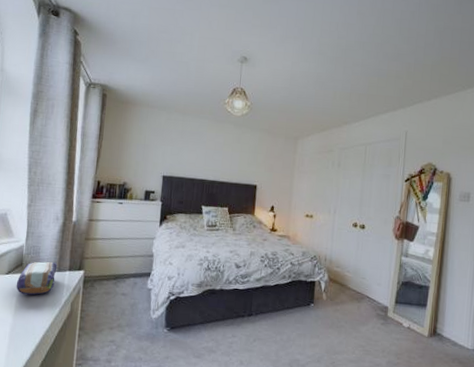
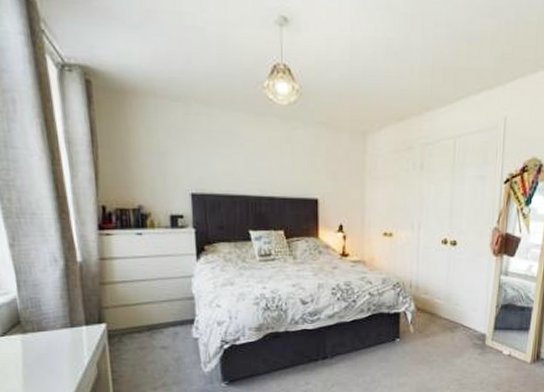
pencil case: present [16,261,58,295] -> none [17,315,70,359]

